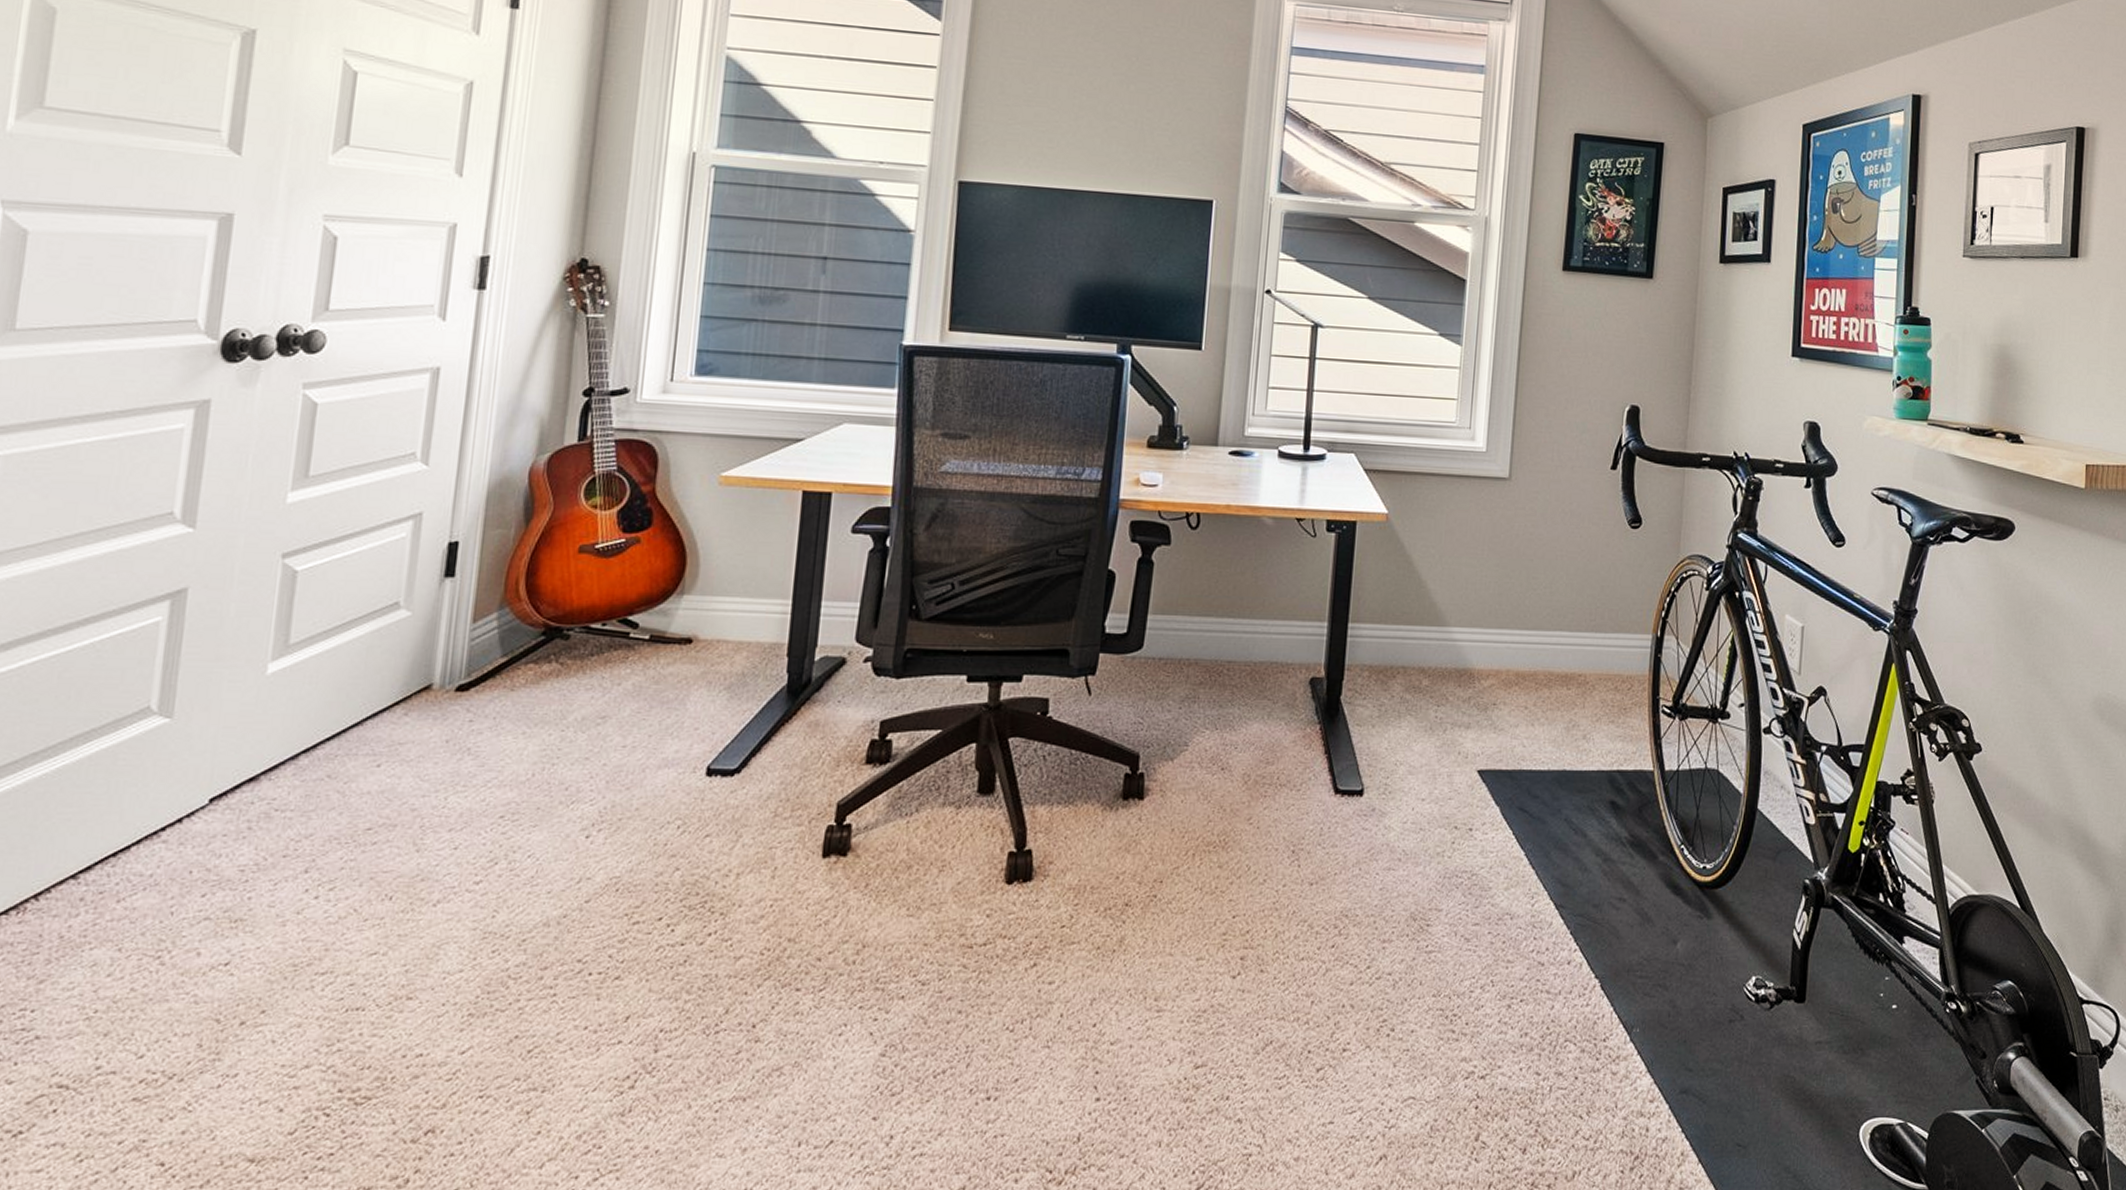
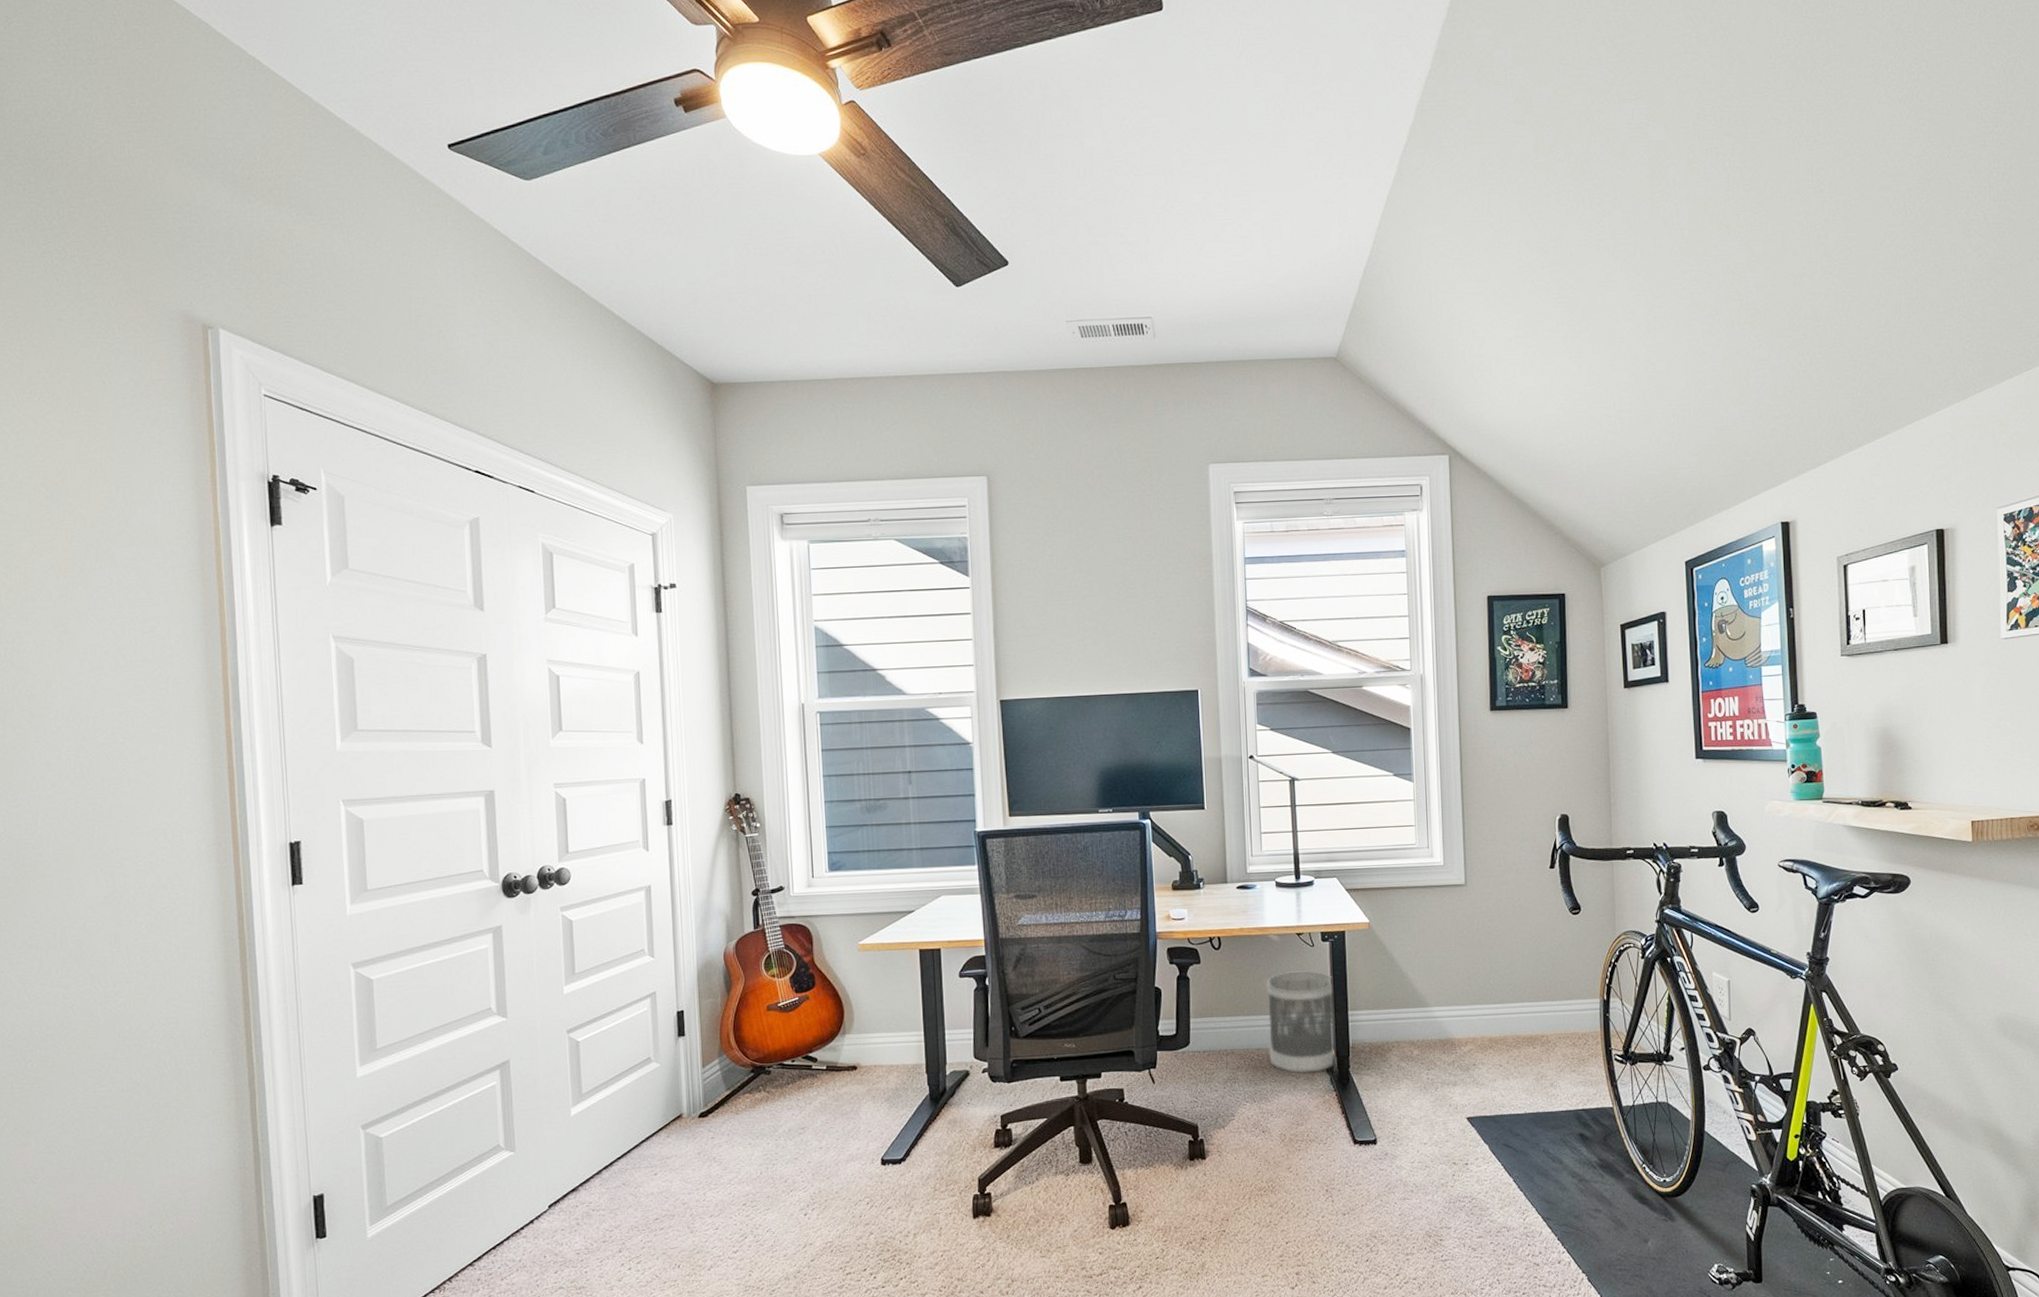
wastebasket: none [1242,566,1334,698] -> present [1266,971,1335,1074]

